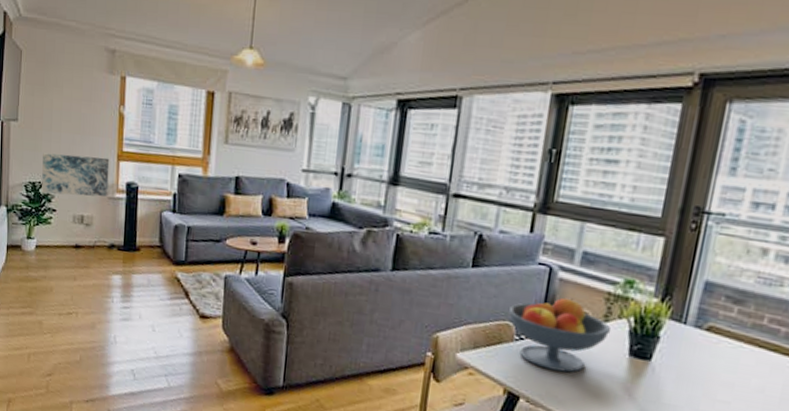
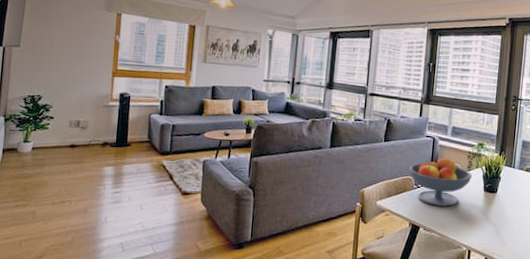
wall art: present [41,153,110,197] -> none [40,72,105,105]

